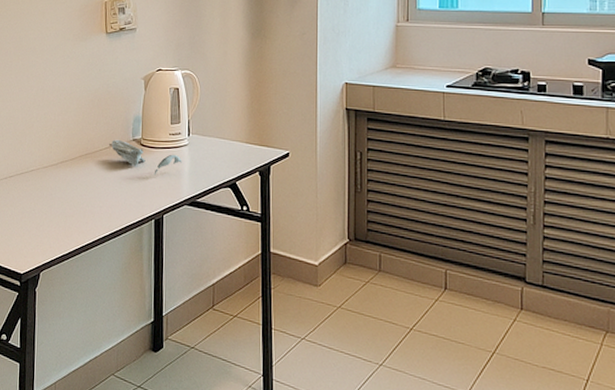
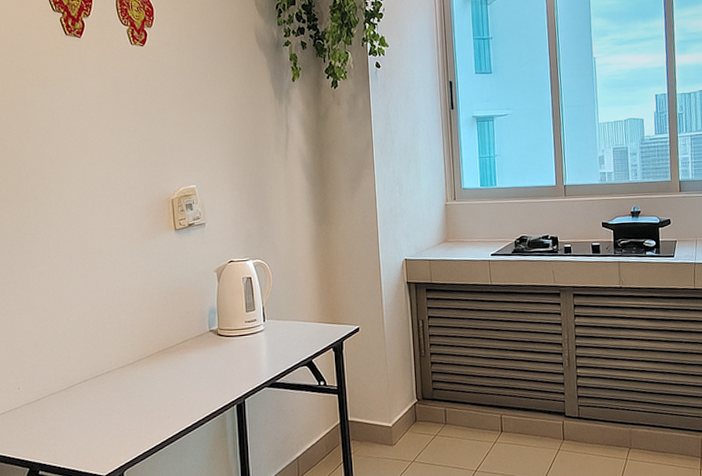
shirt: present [109,139,182,176] -> none [186,332,259,363]

